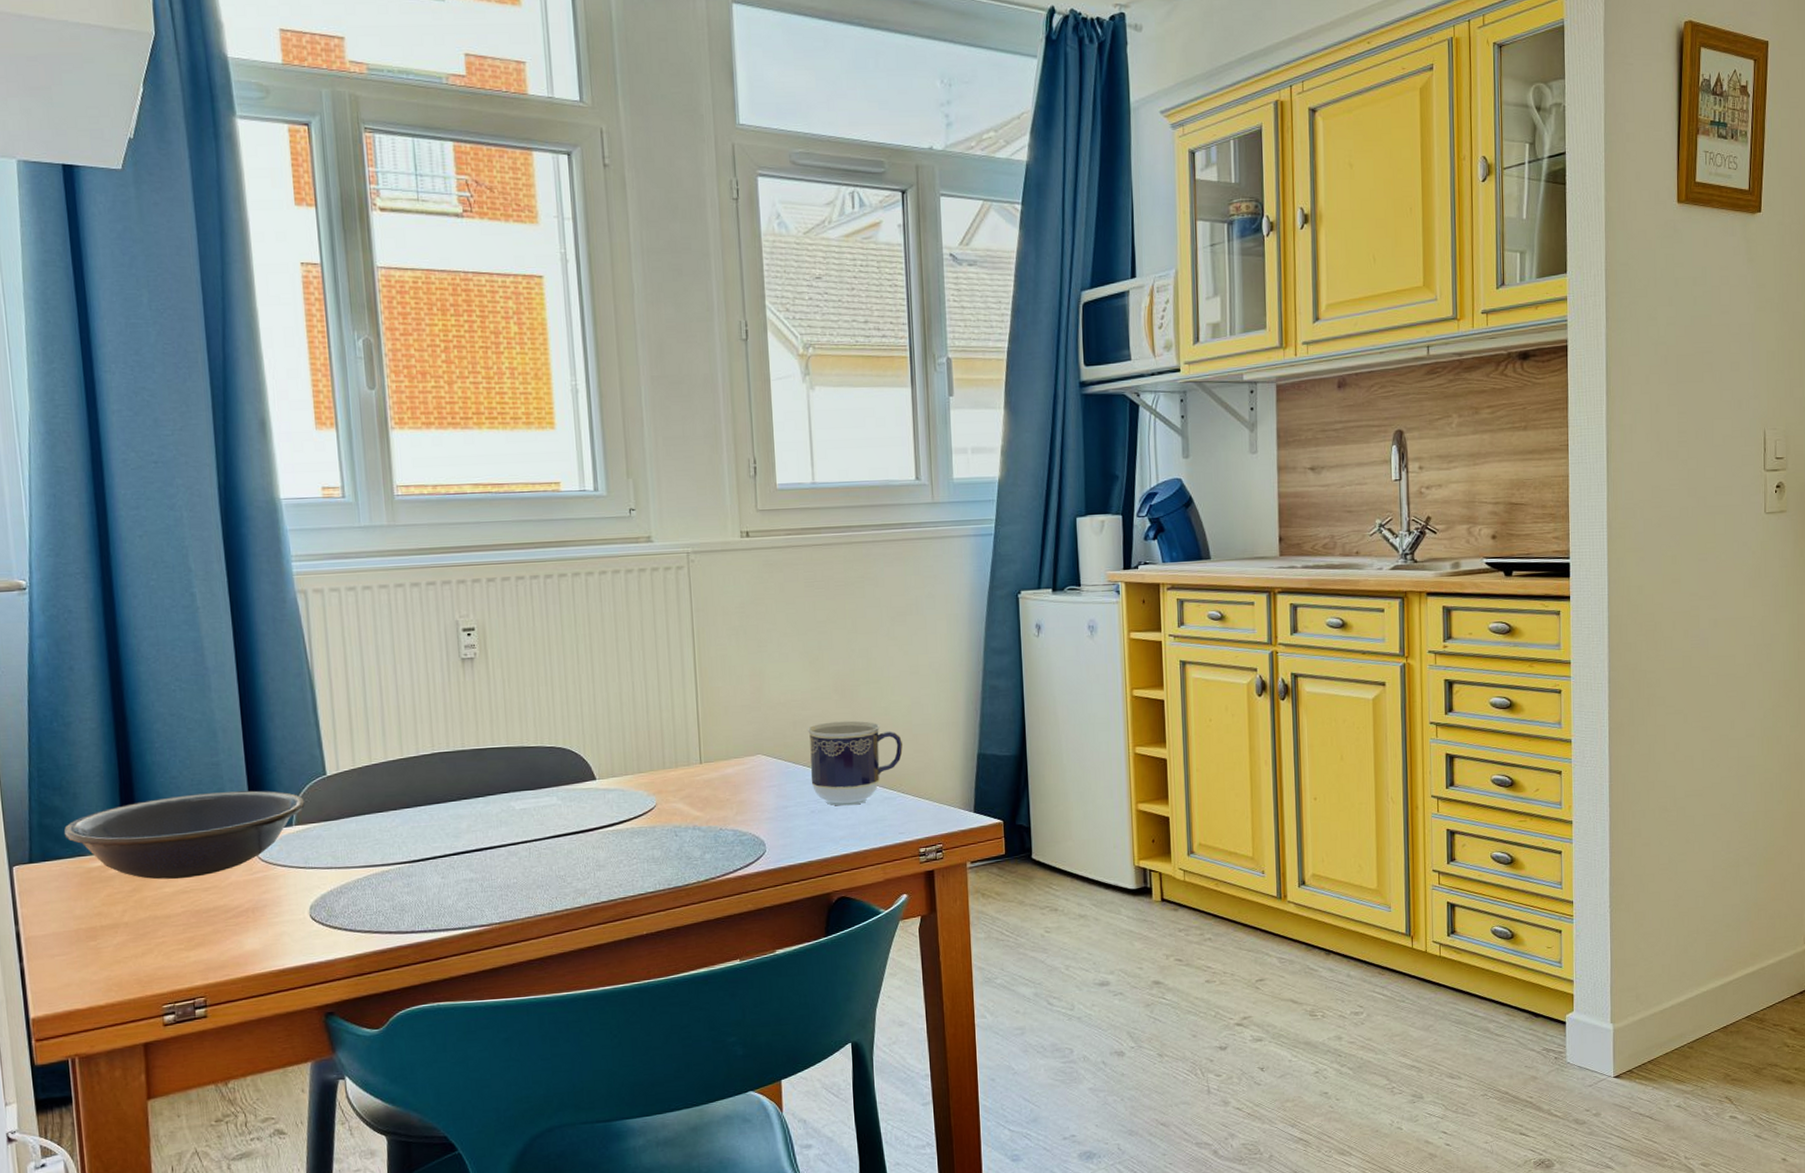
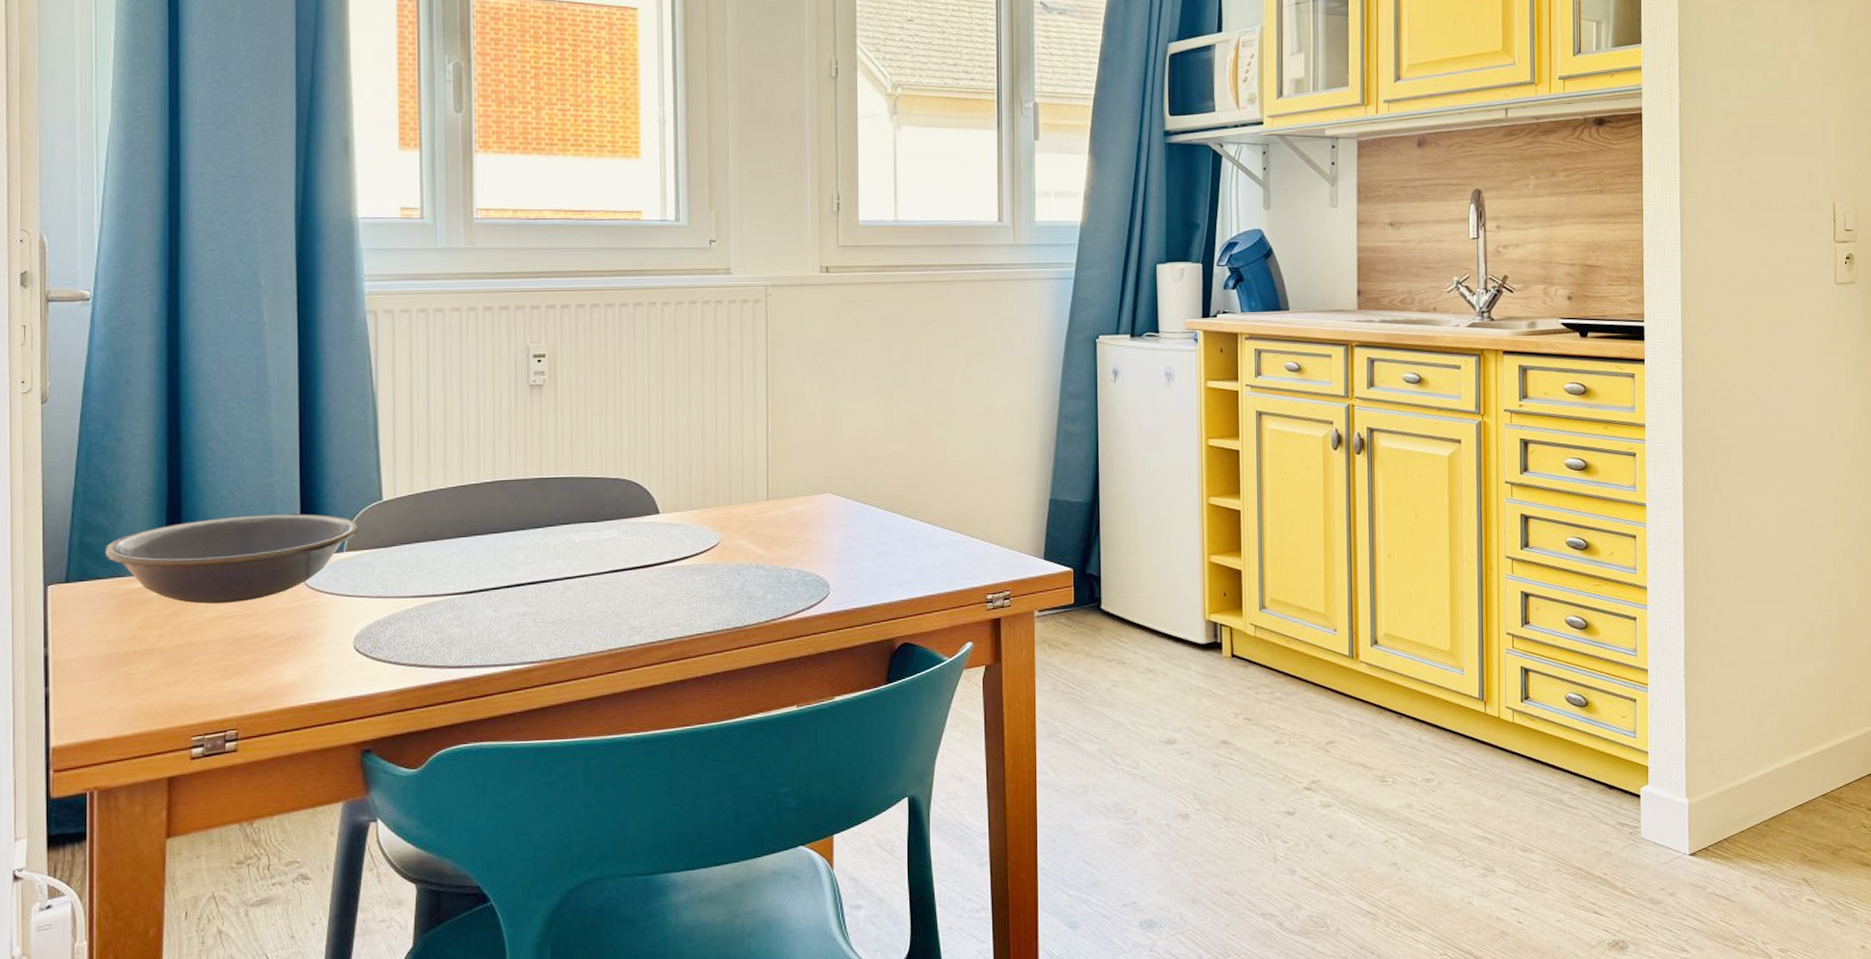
cup: present [807,720,903,806] -> none [877,461,974,549]

